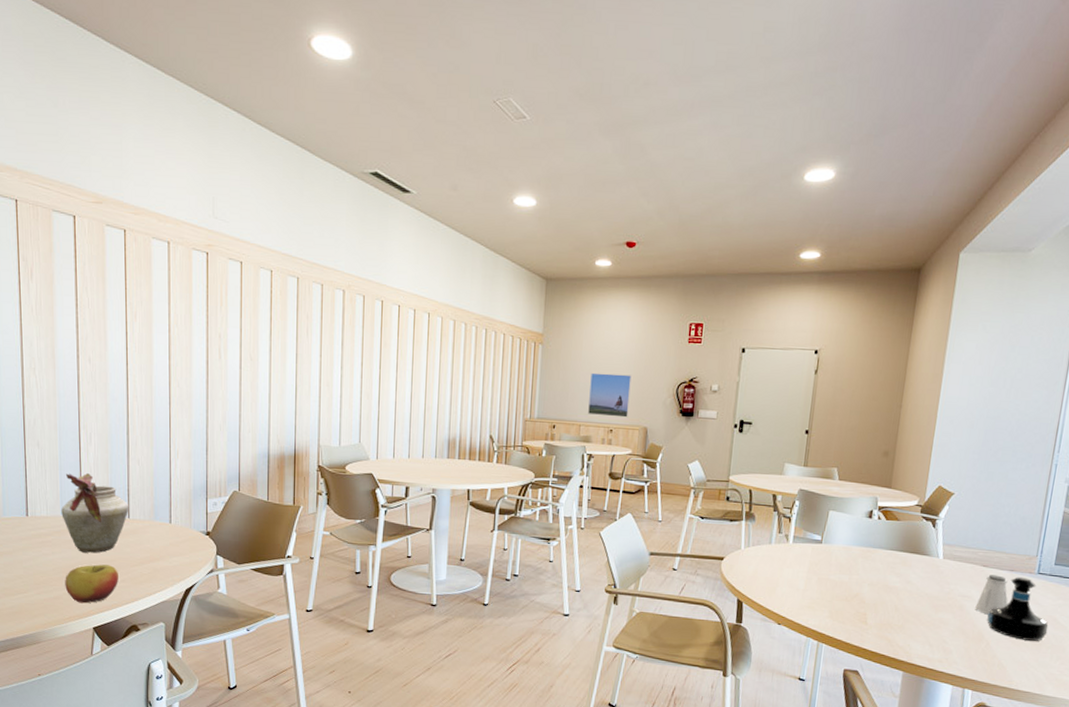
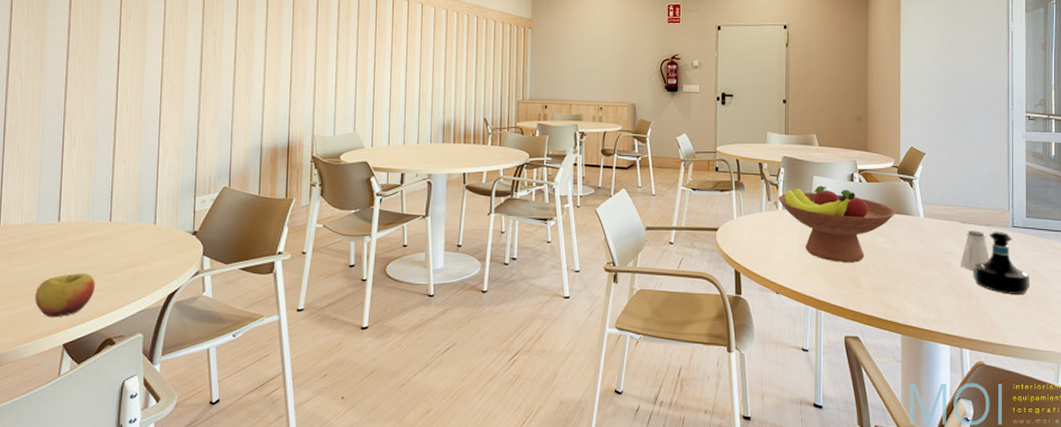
vase: present [61,472,129,553] -> none [37,175,112,261]
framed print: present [588,372,632,418] -> none [578,54,617,95]
fruit bowl: none [789,521,914,599] -> present [778,186,896,262]

